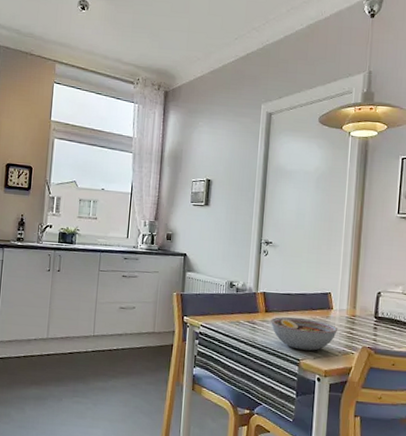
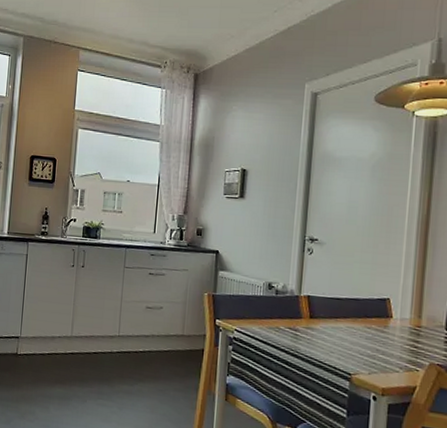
bowl: present [270,316,339,351] -> none [315,324,399,365]

